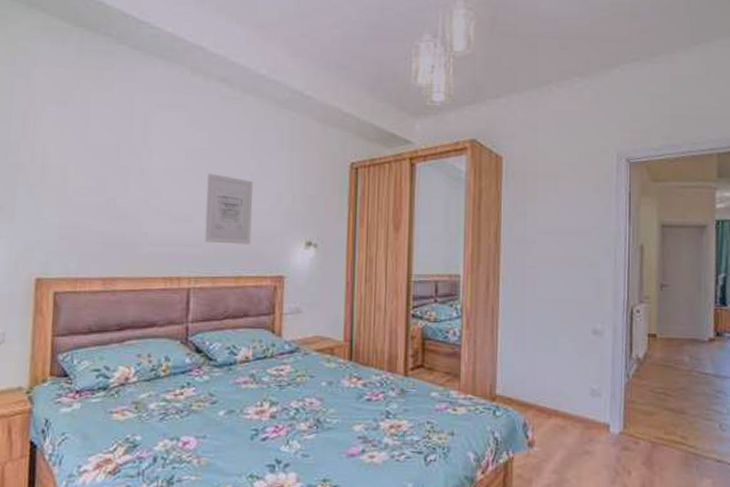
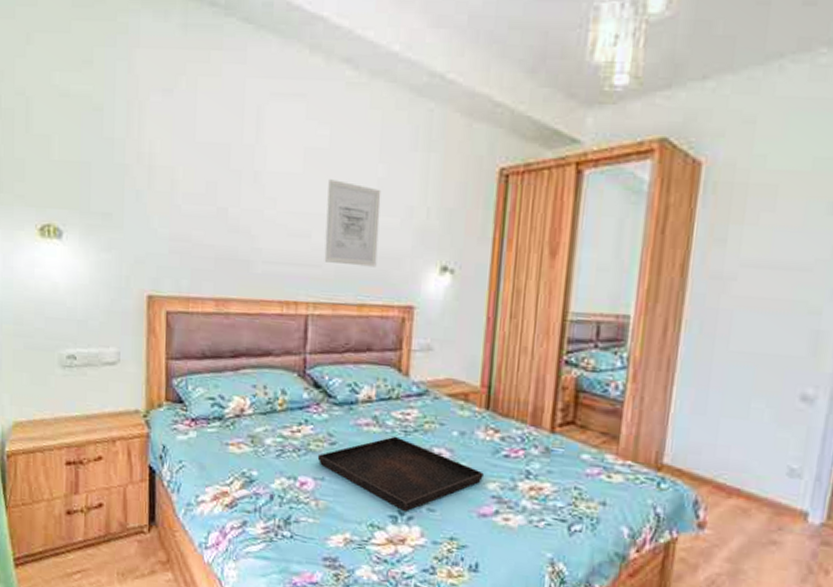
serving tray: none [199,391,350,459] -> present [317,436,484,511]

